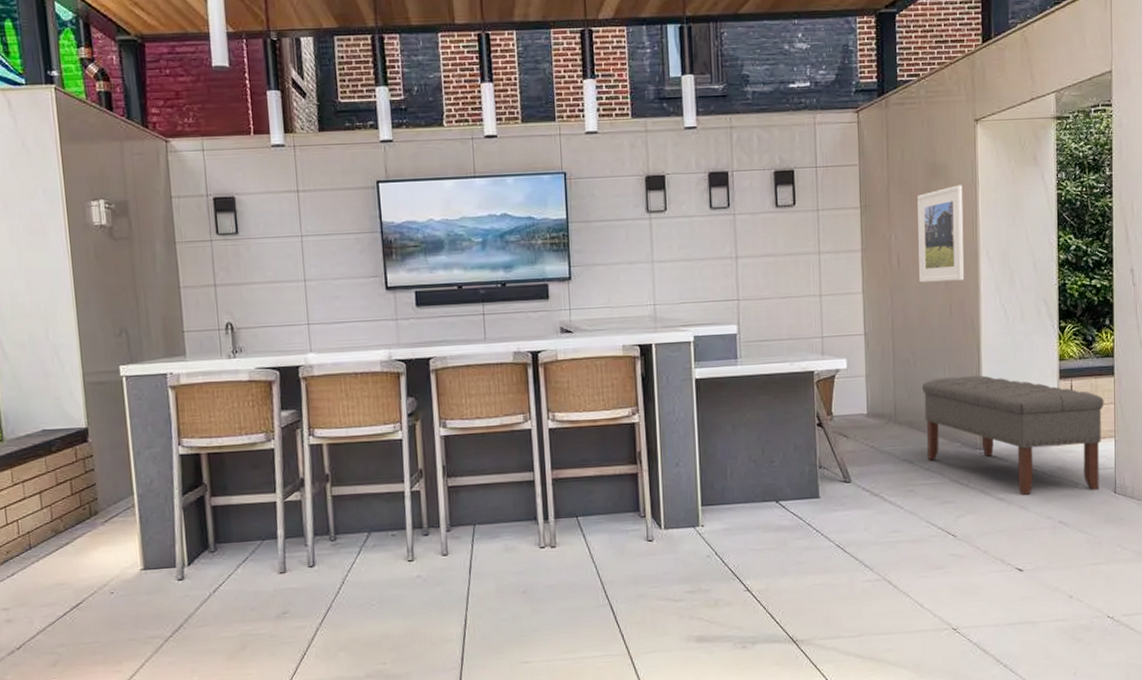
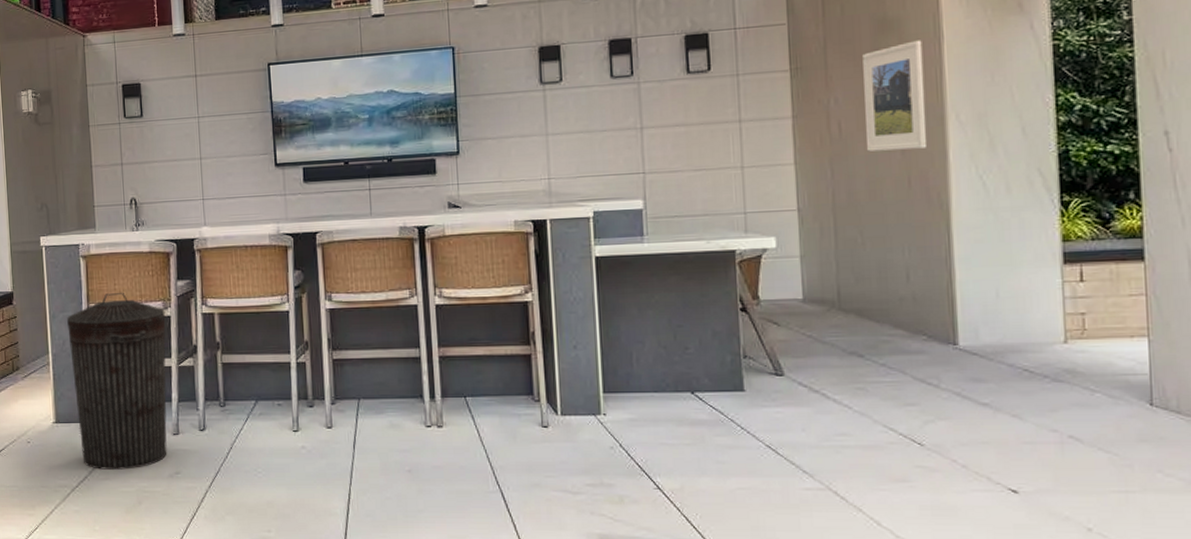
trash can: none [154,424,274,616] -> present [67,292,167,470]
bench: present [921,375,1104,495] -> none [872,258,1131,401]

